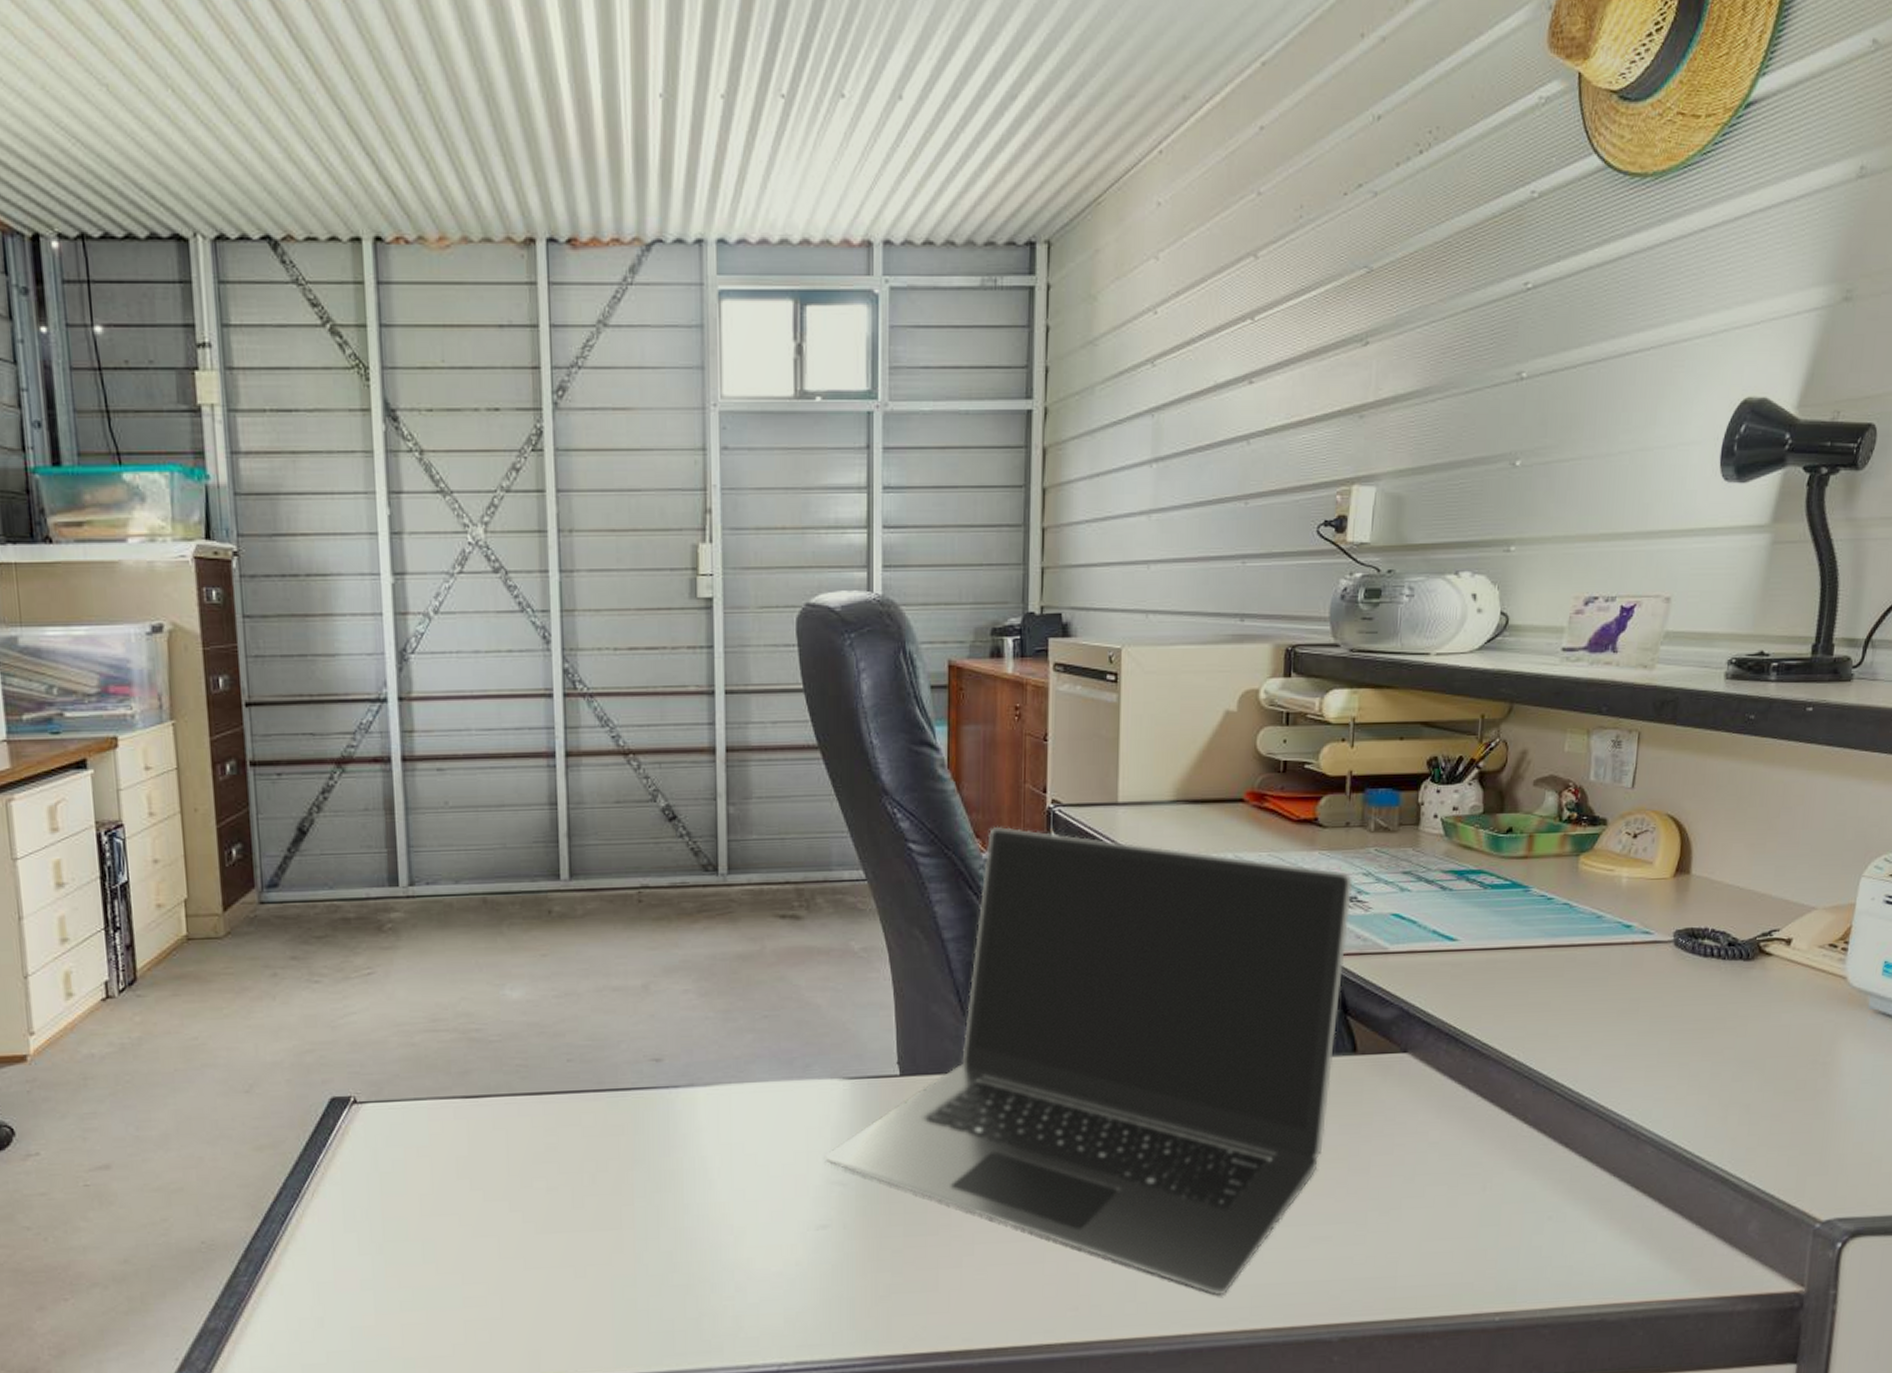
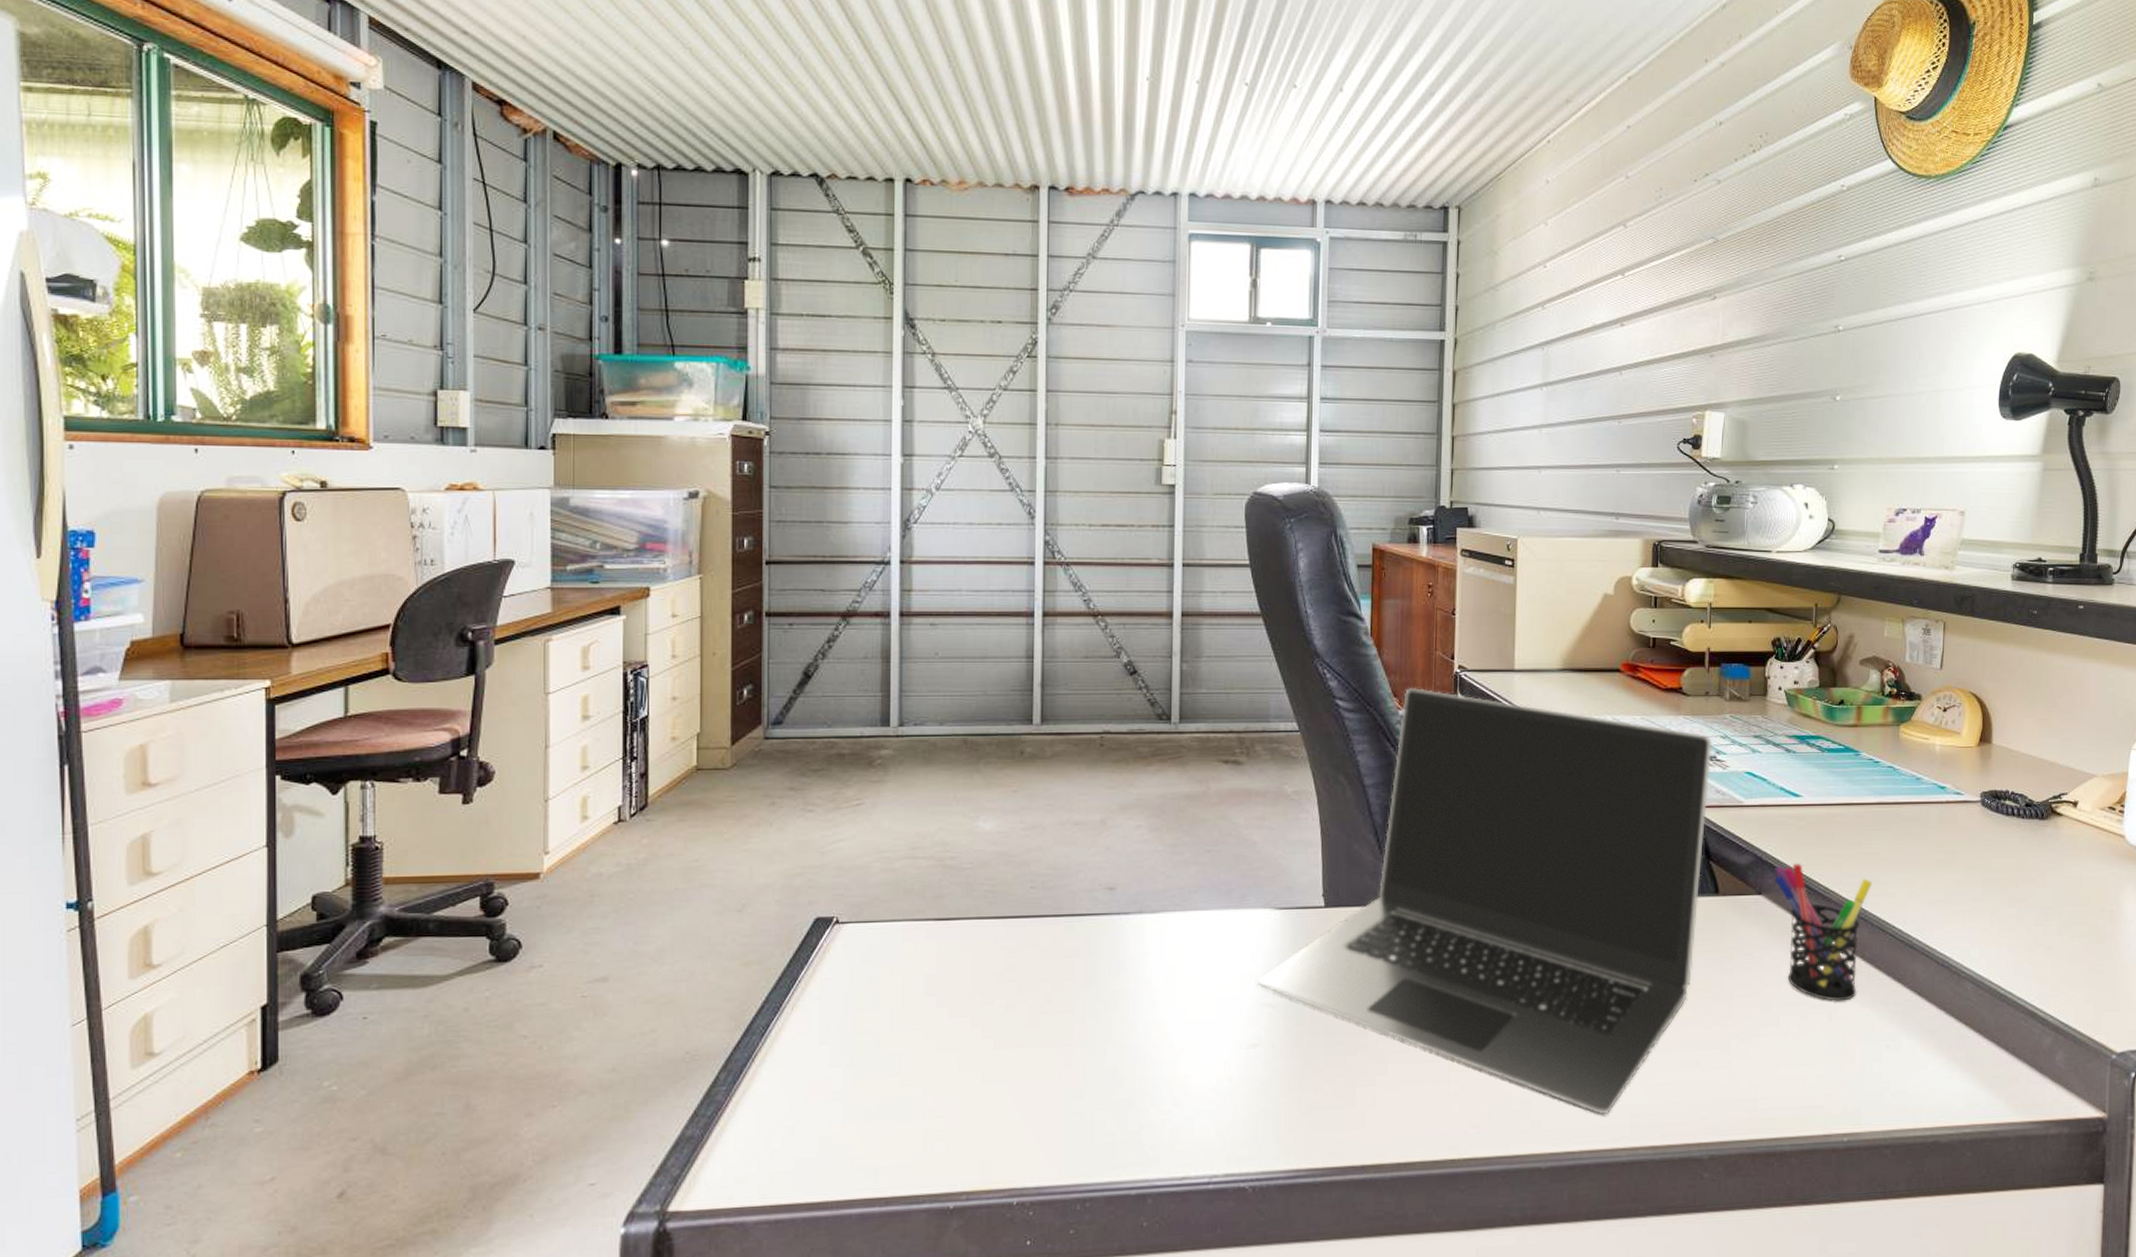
pen holder: none [1422,1016,1540,1170] -> present [1774,863,1873,1002]

